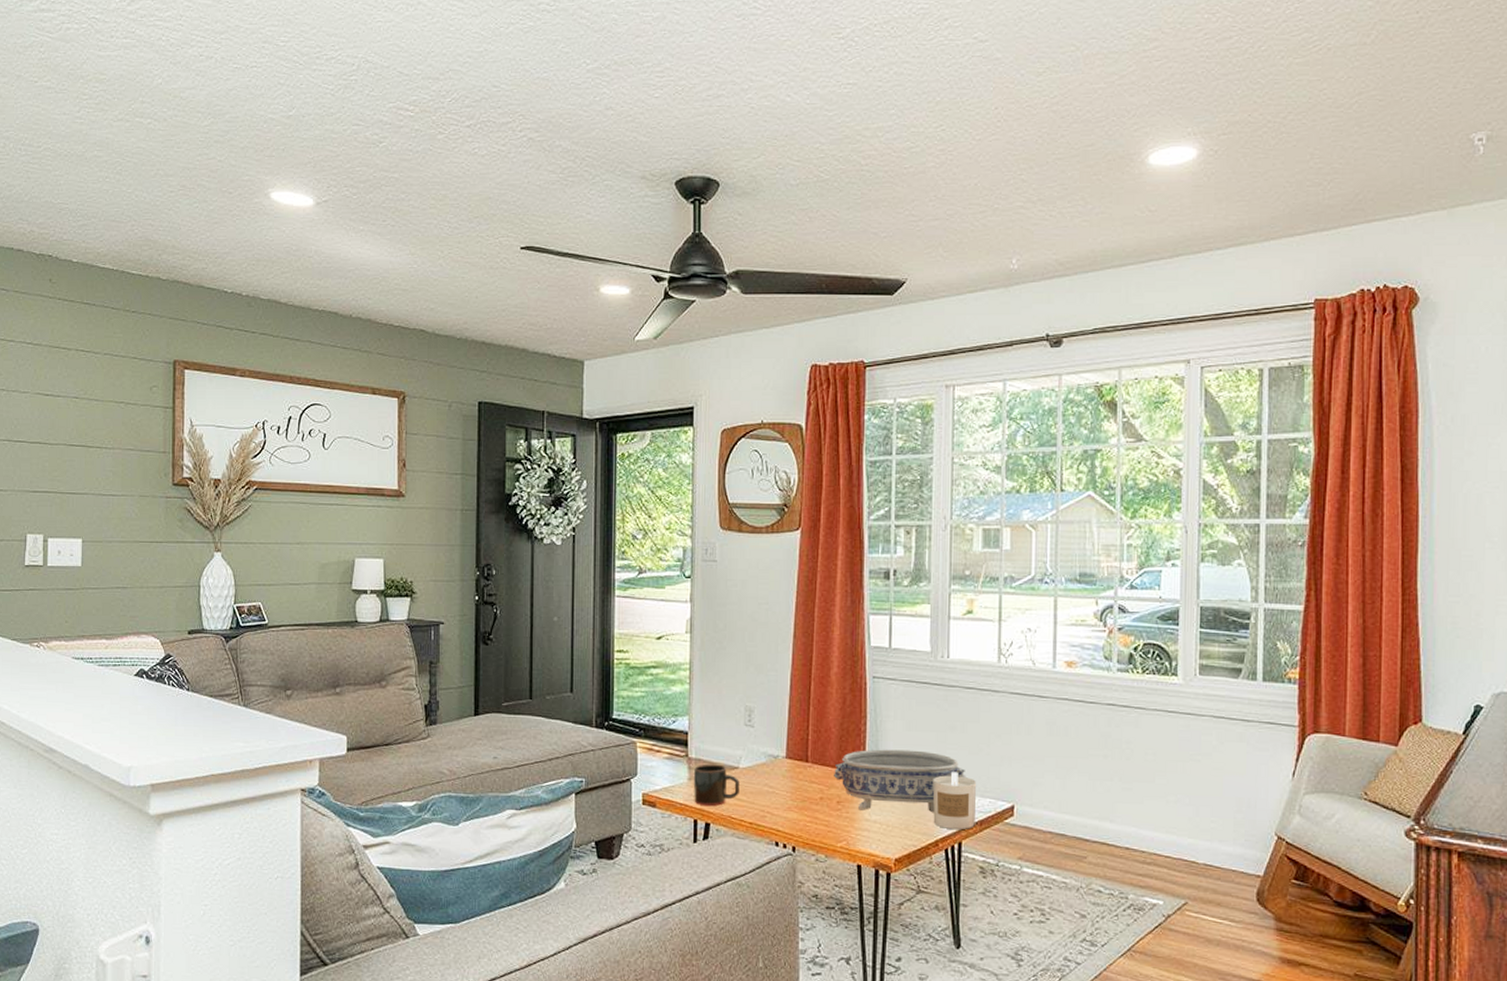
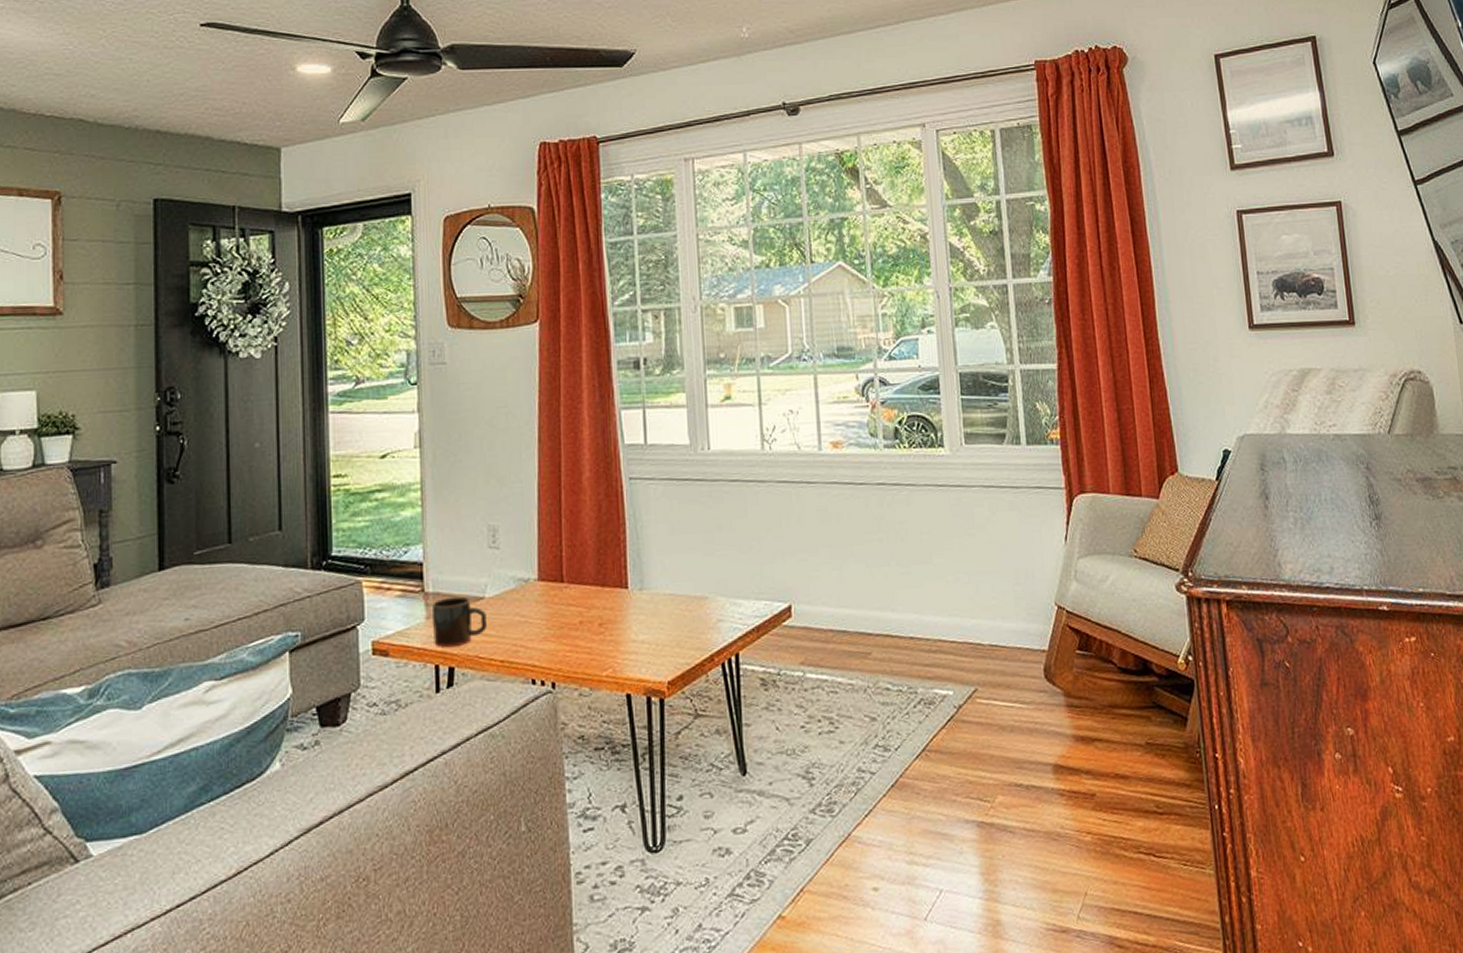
decorative bowl: present [834,749,966,812] -> none [593,555,738,631]
candle: present [932,771,977,830] -> none [702,574,752,641]

